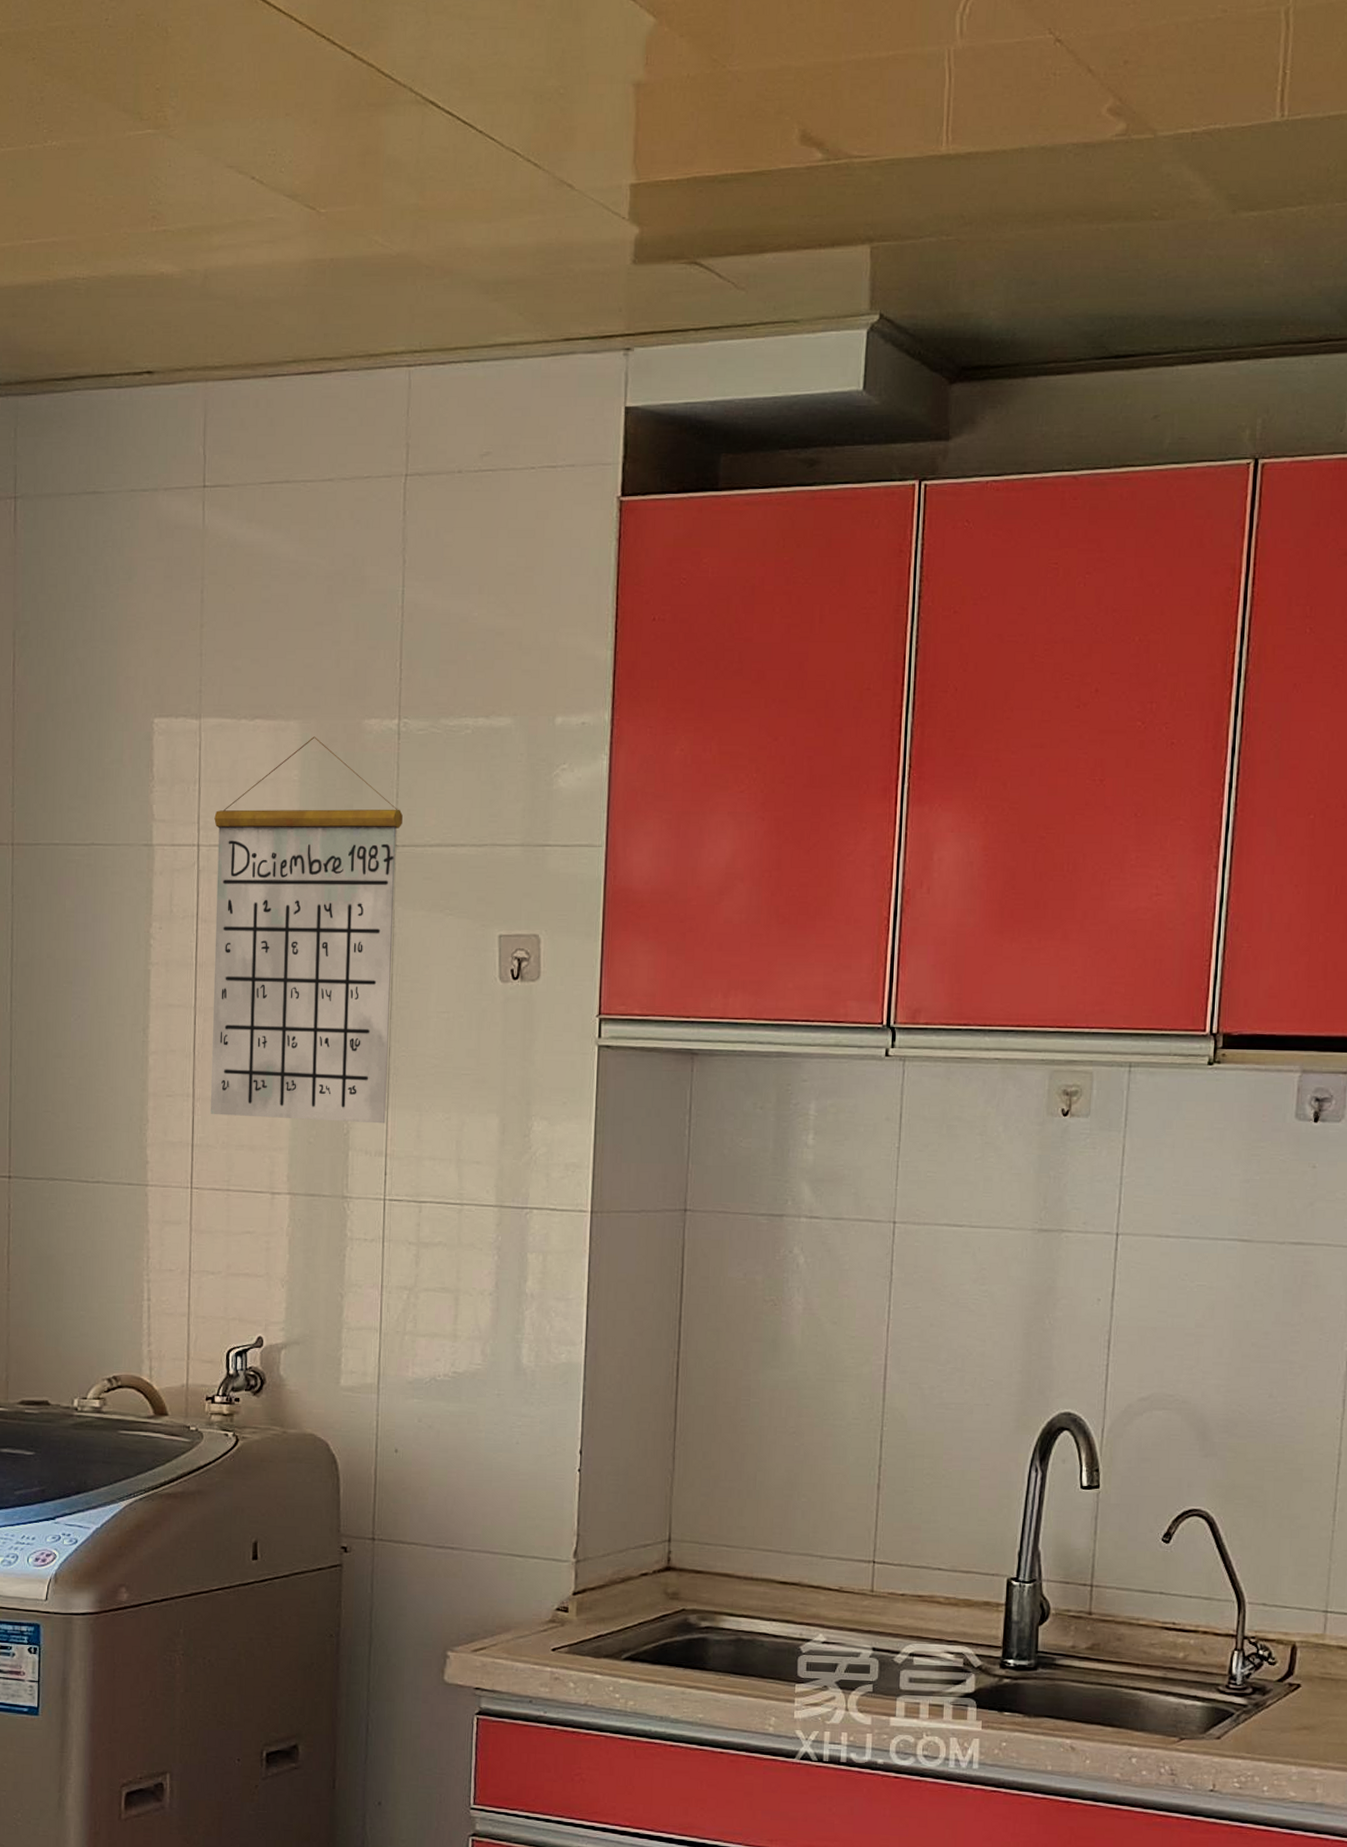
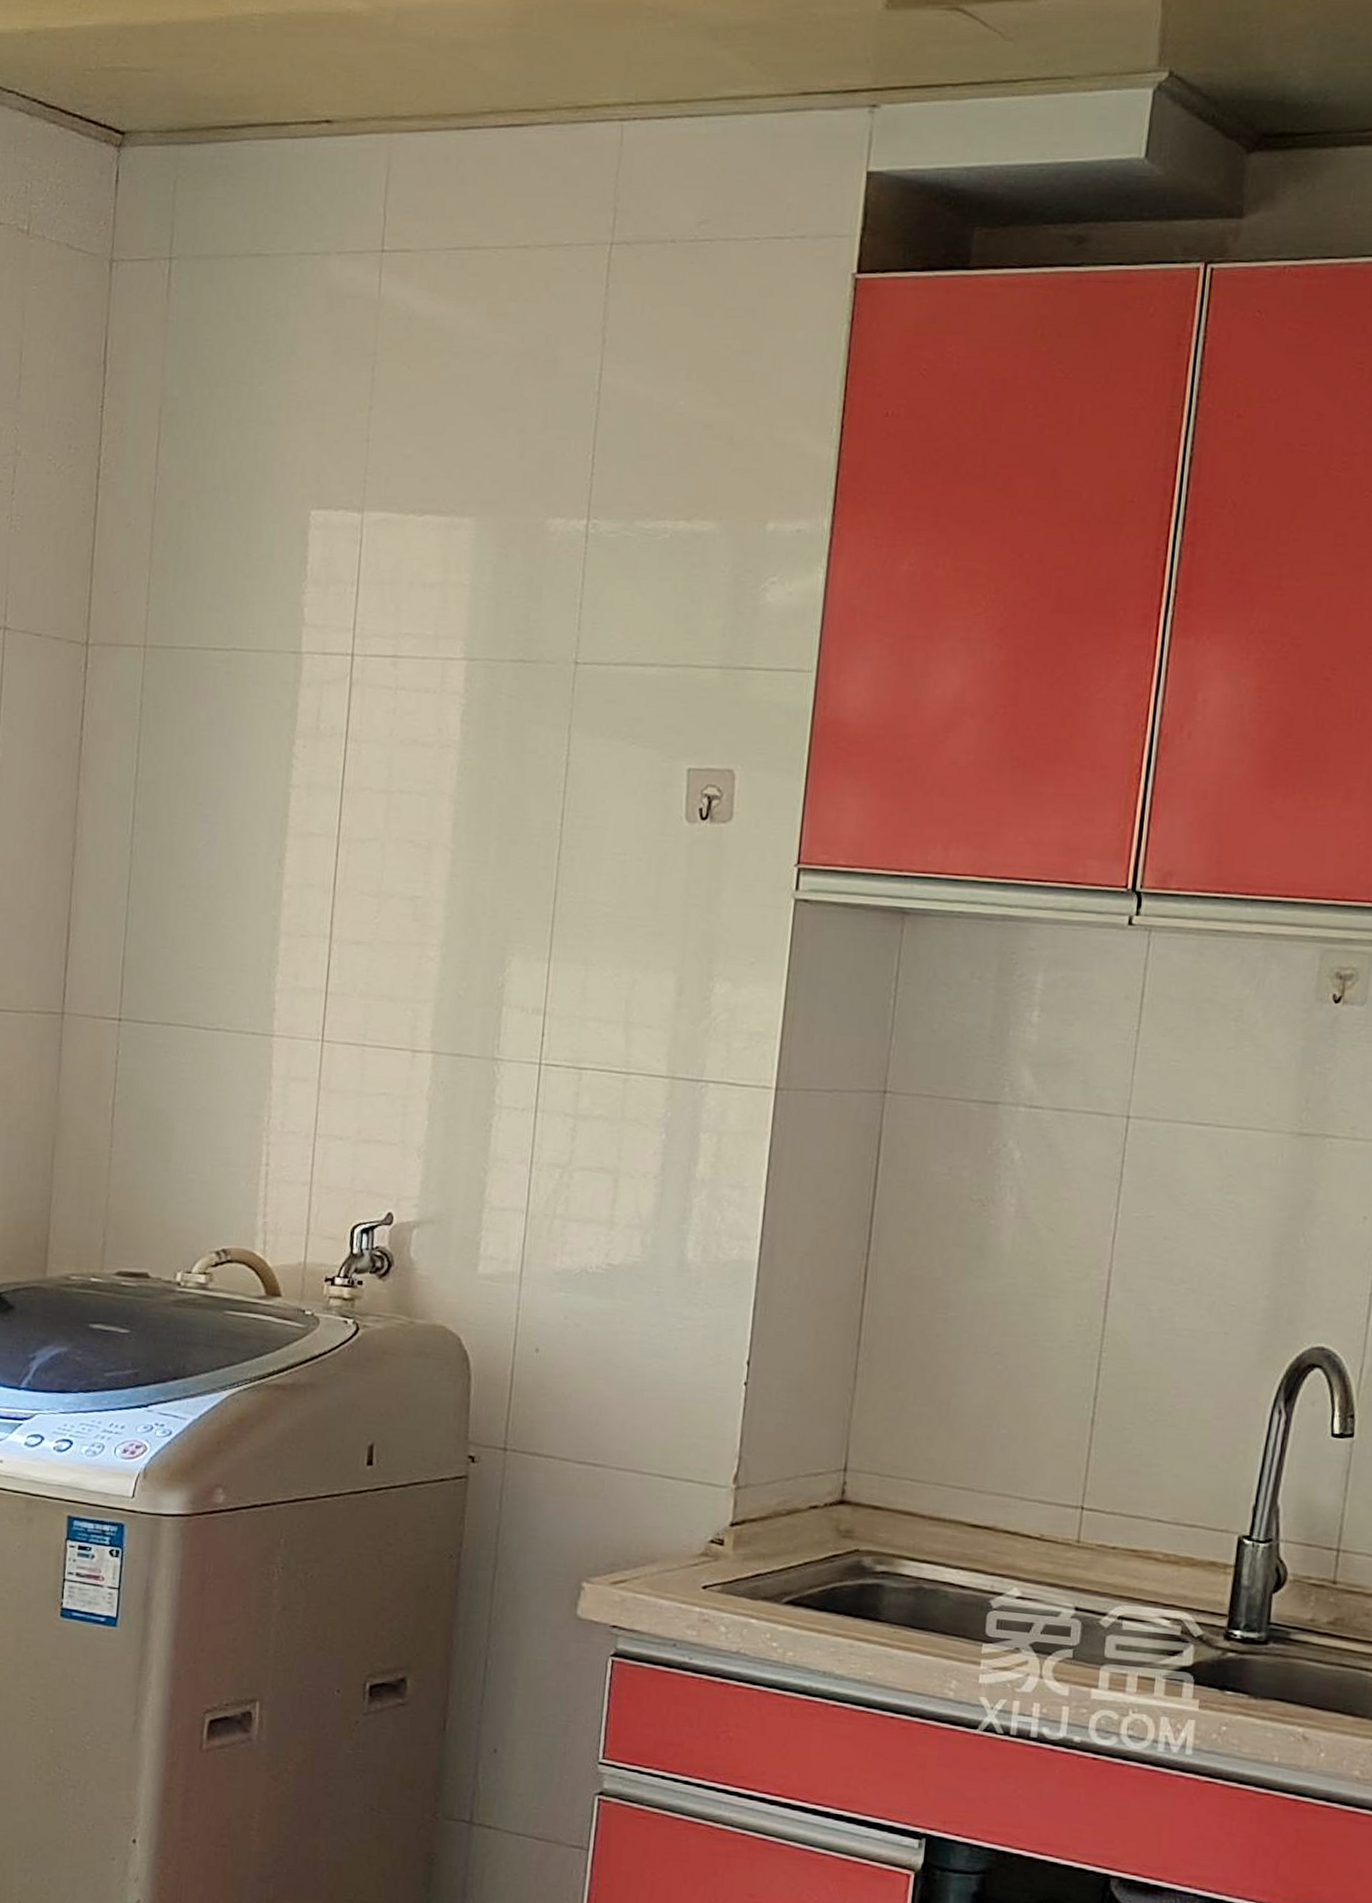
calendar: present [211,736,403,1124] -> none [349,536,586,978]

